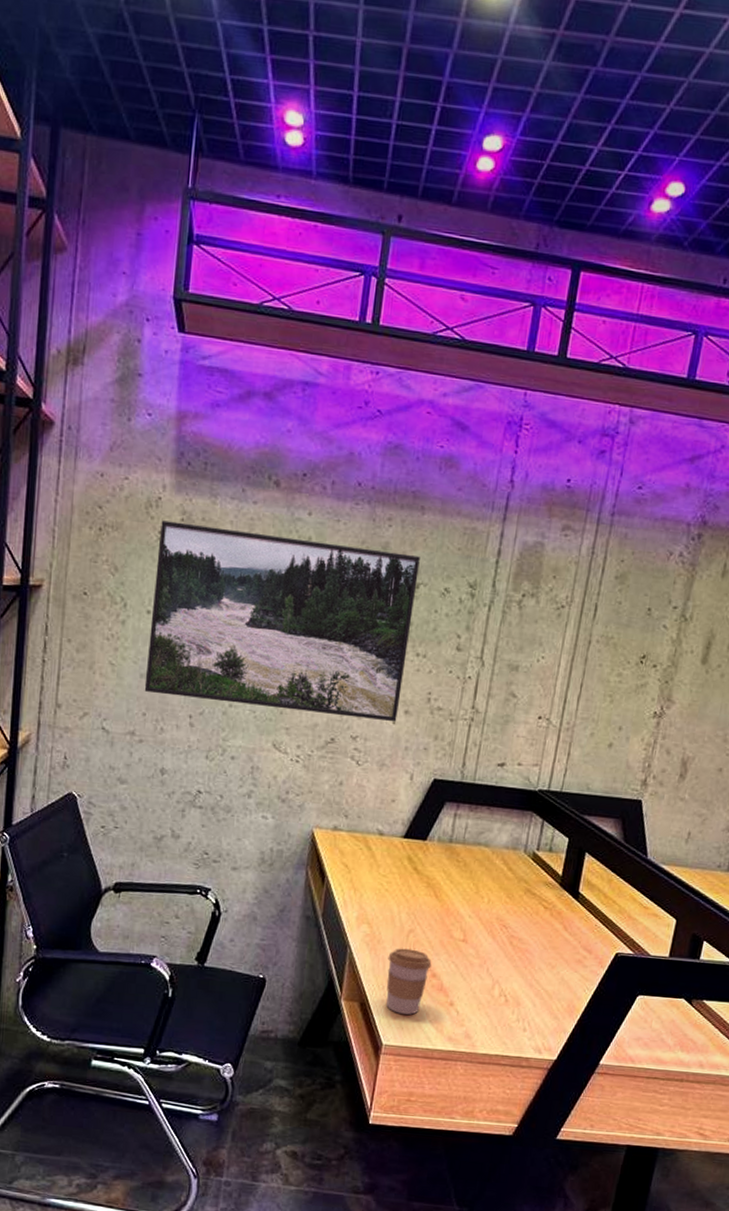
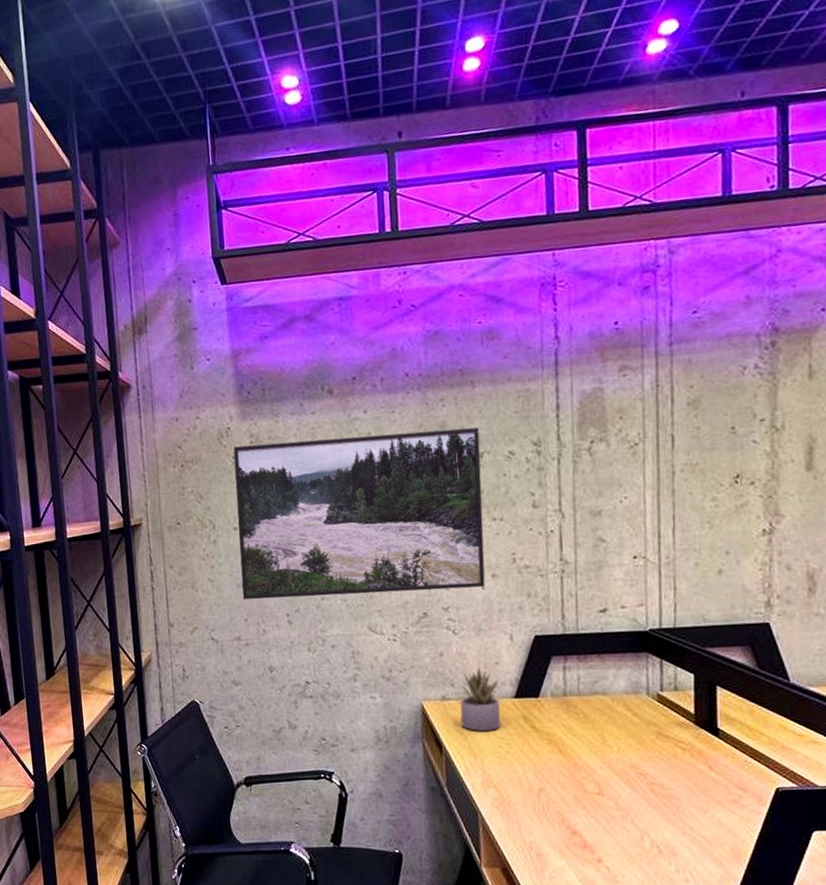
succulent plant: none [347,802,393,867] -> present [460,667,501,731]
coffee cup: present [386,948,432,1015] -> none [522,808,570,876]

